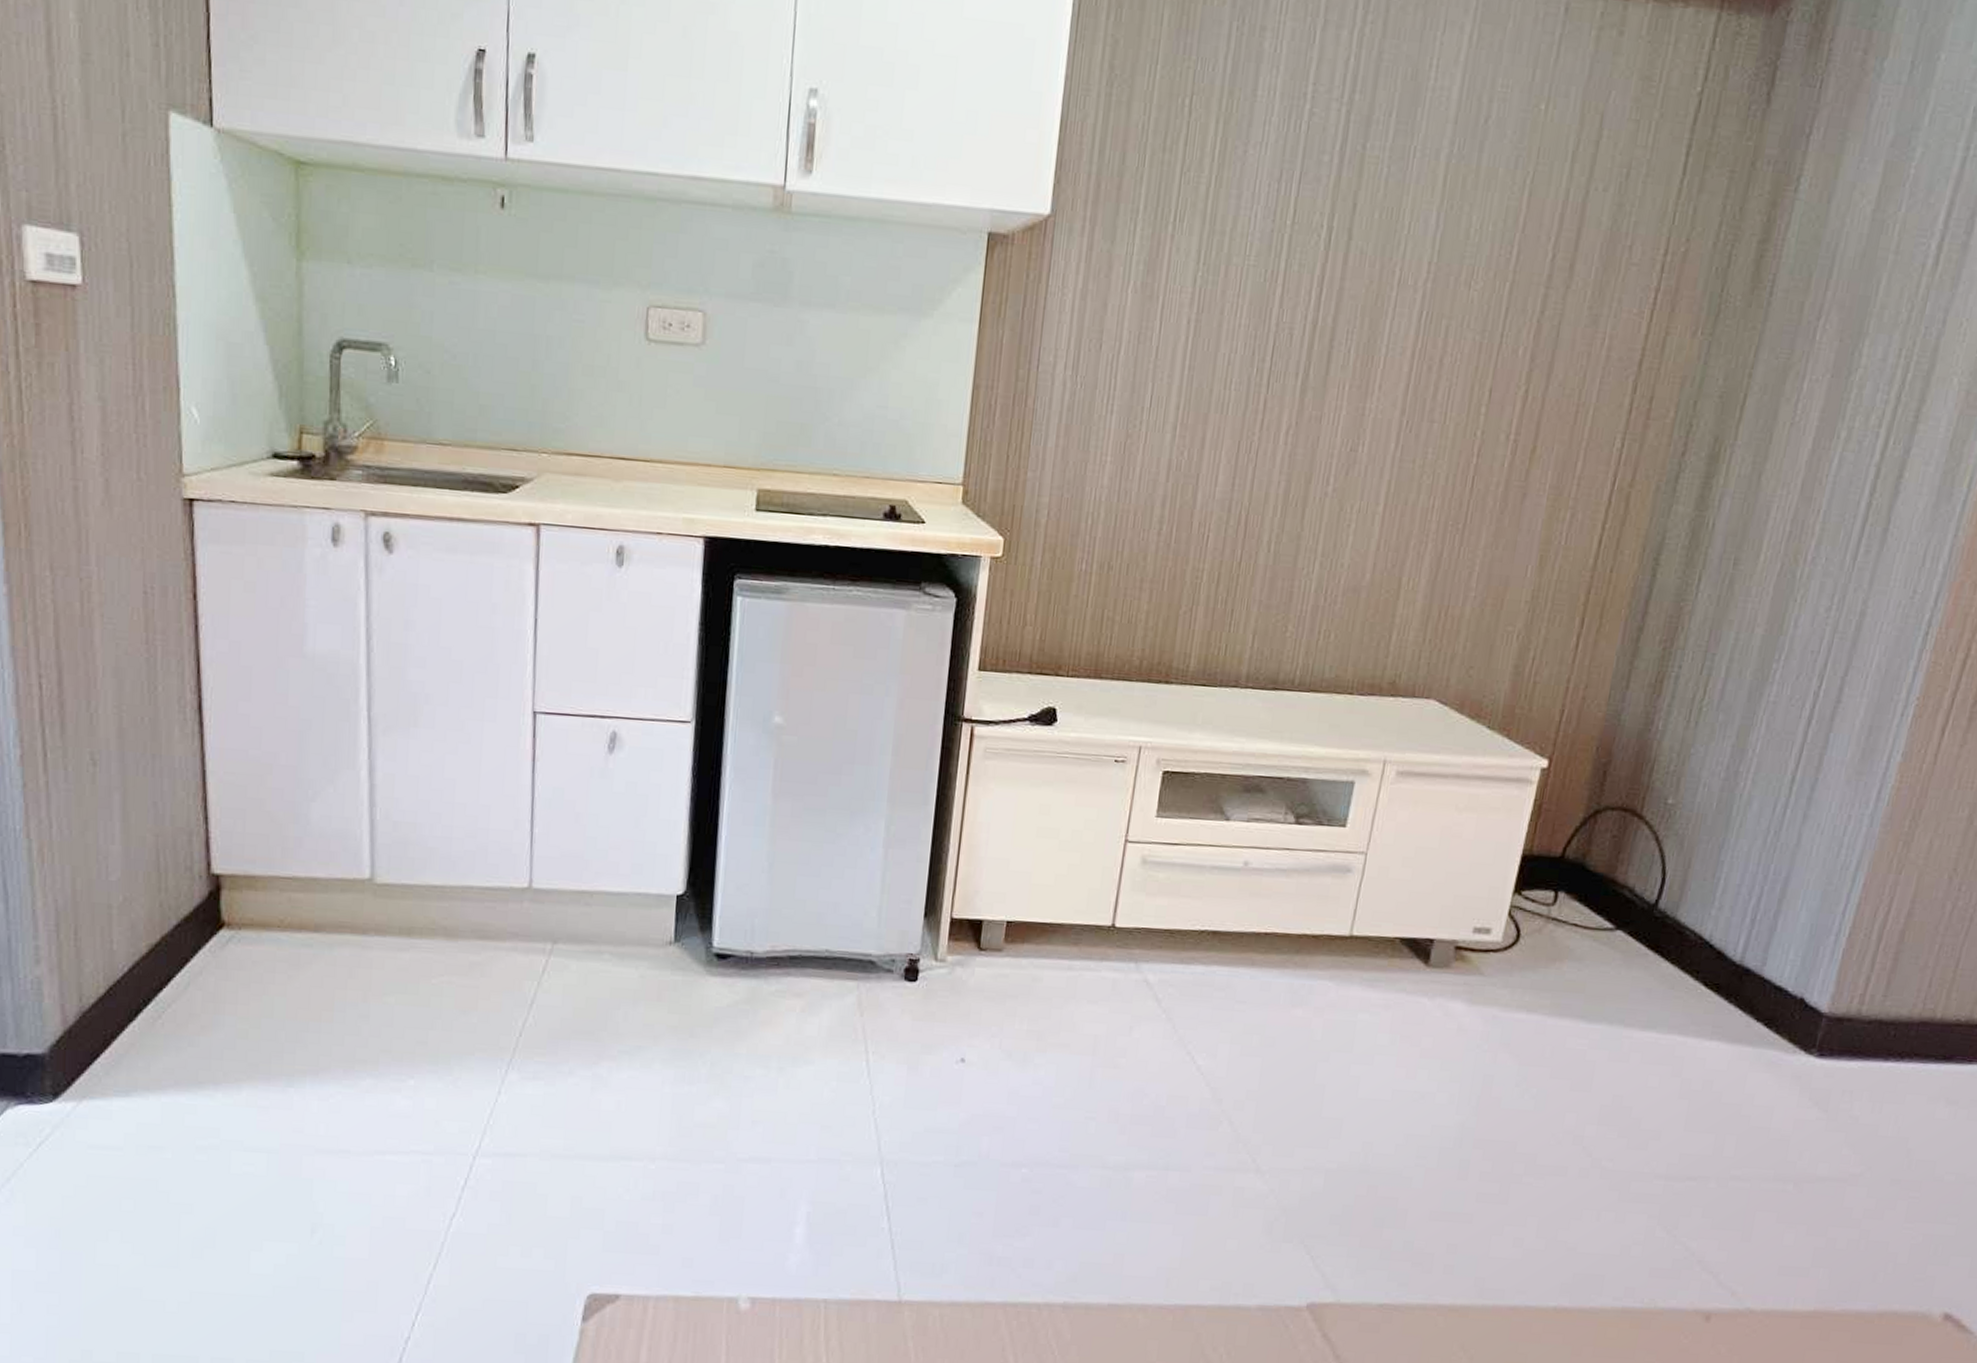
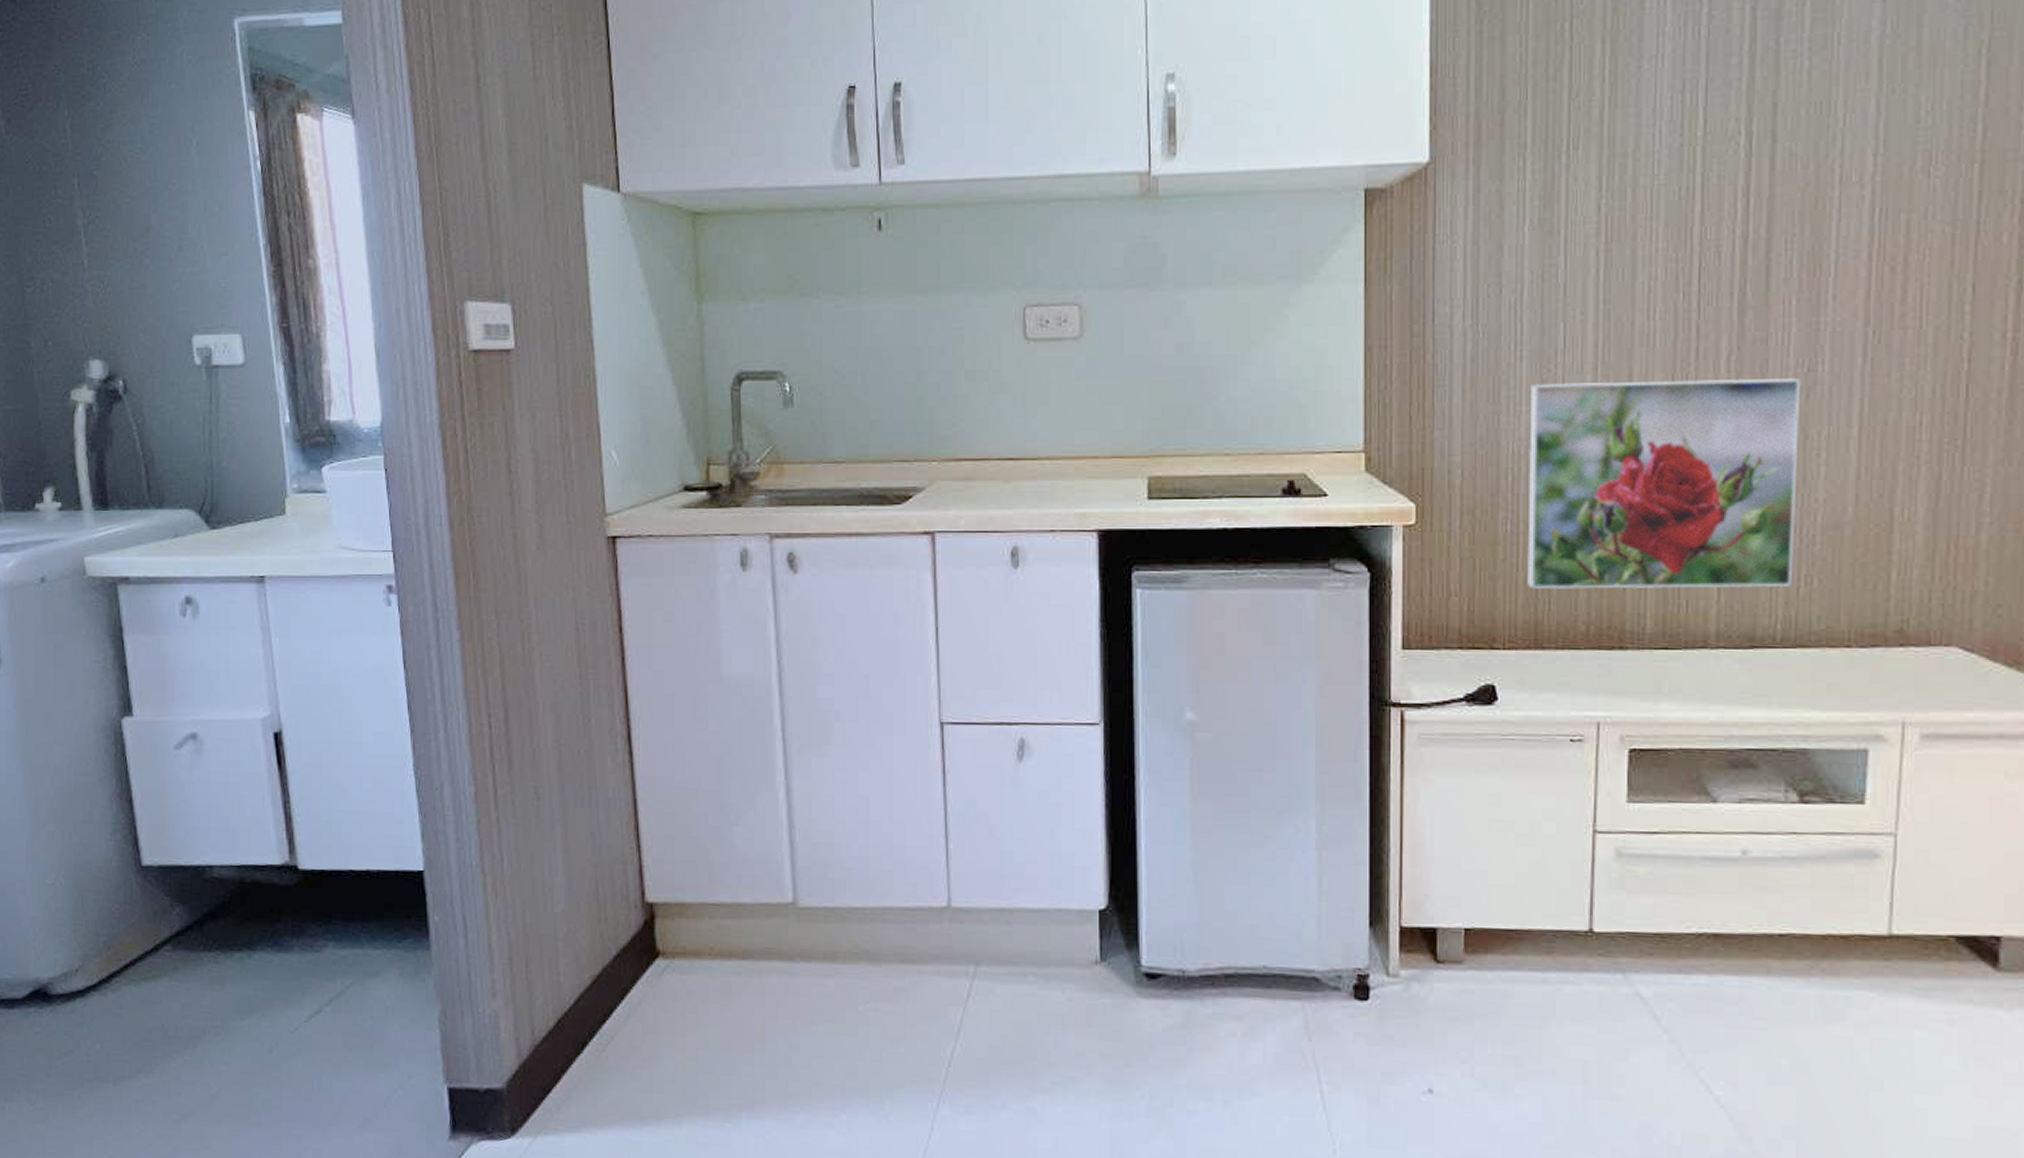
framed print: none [1094,437,1344,639] -> present [1527,379,1801,589]

